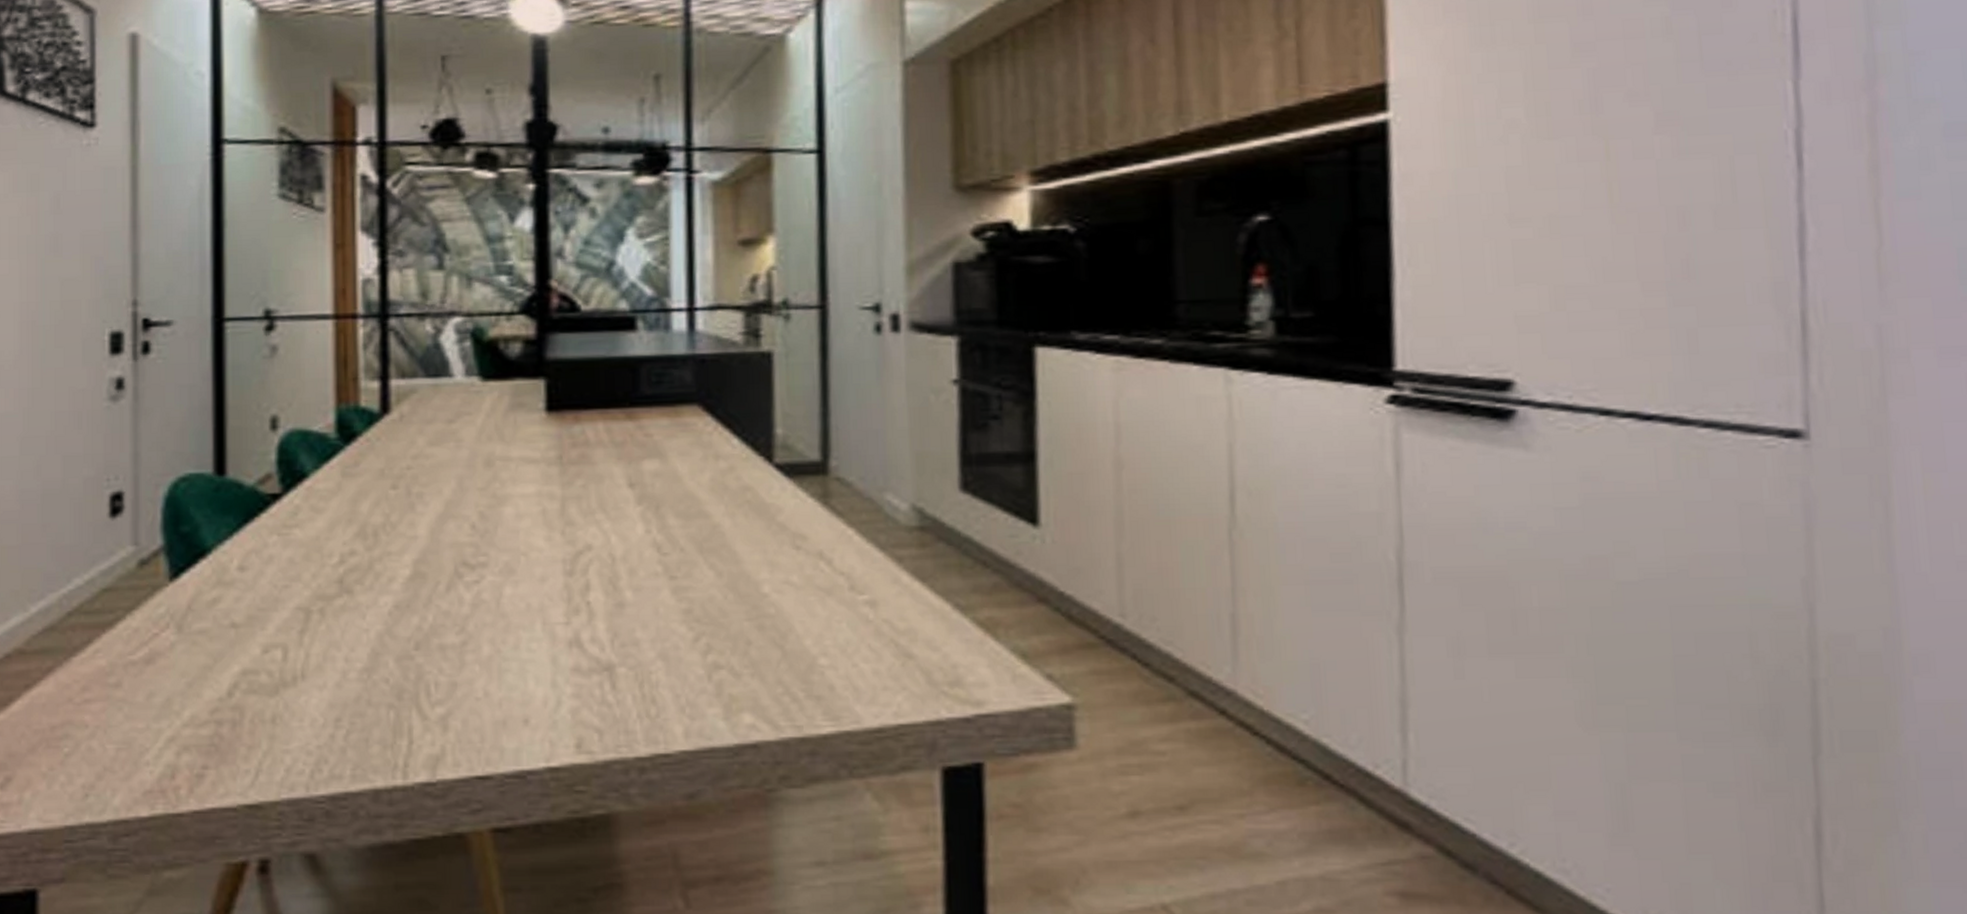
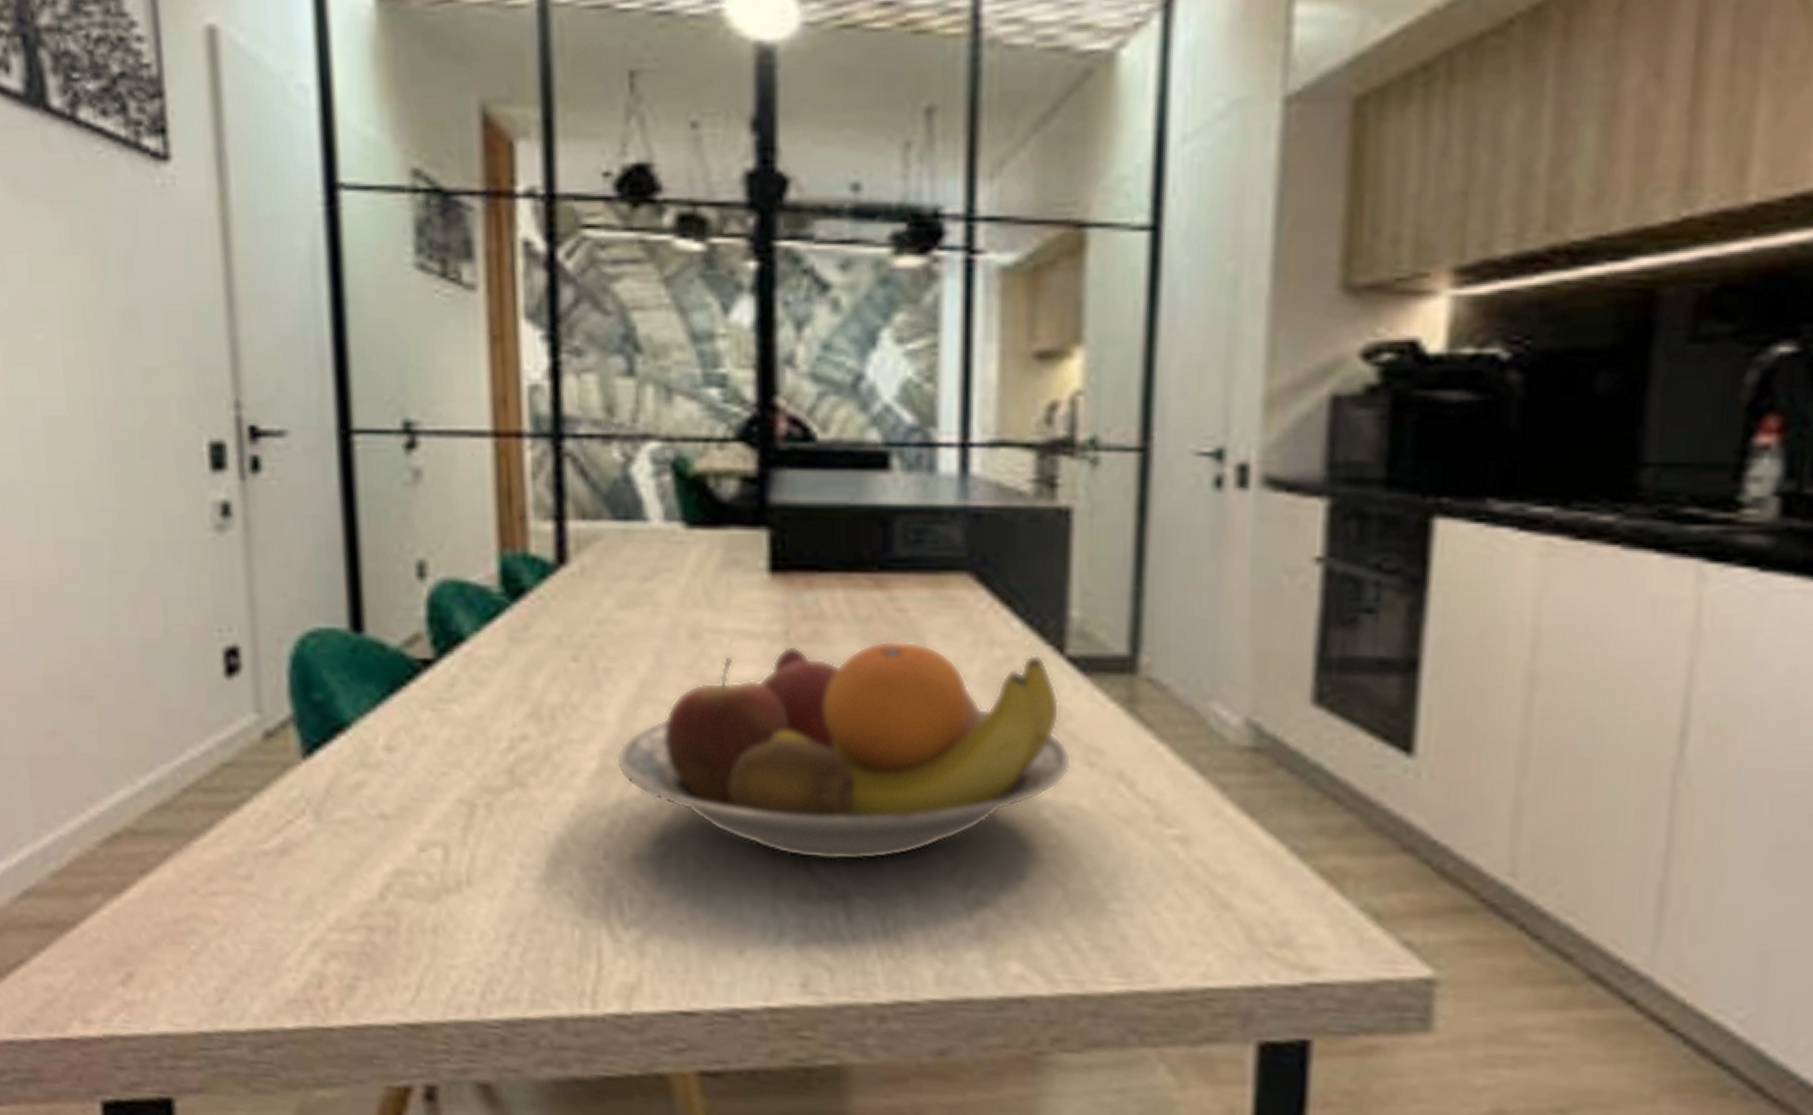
fruit bowl: none [425,458,783,639] -> present [615,640,1073,861]

